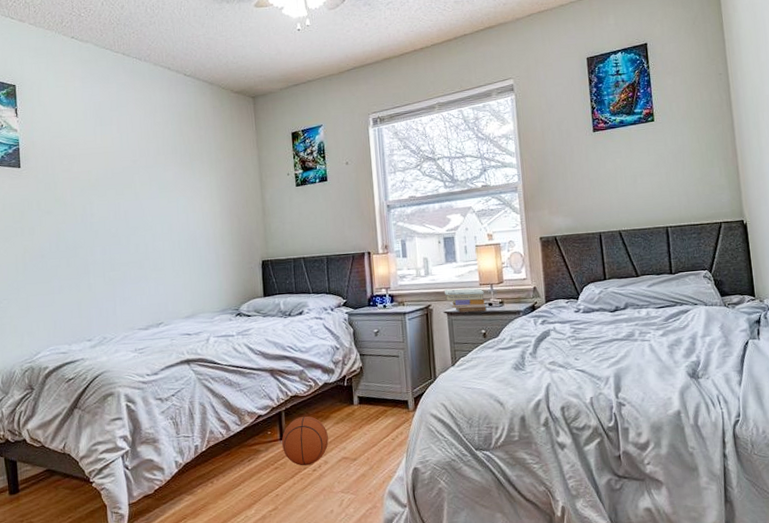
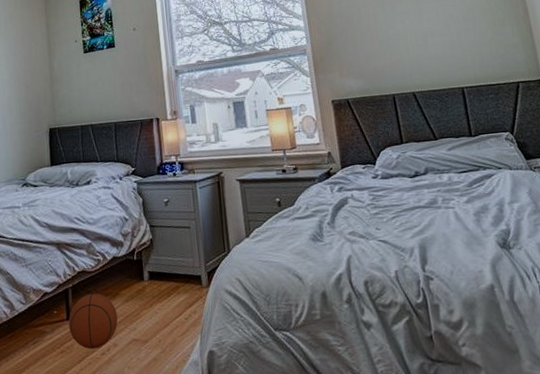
books: present [443,288,487,313] -> none [235,154,281,180]

